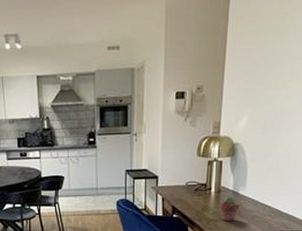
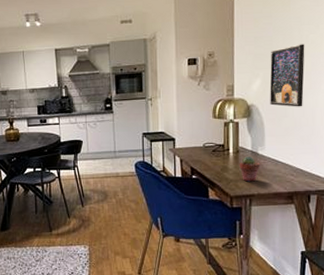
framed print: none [255,80,295,147] -> present [270,44,305,107]

